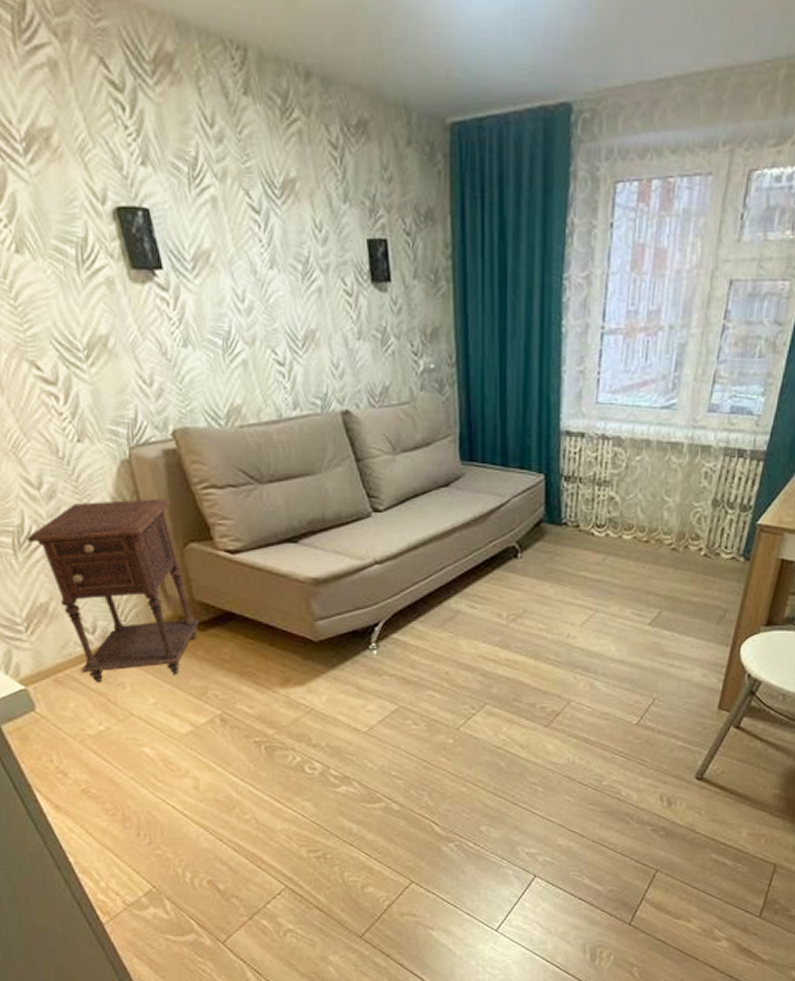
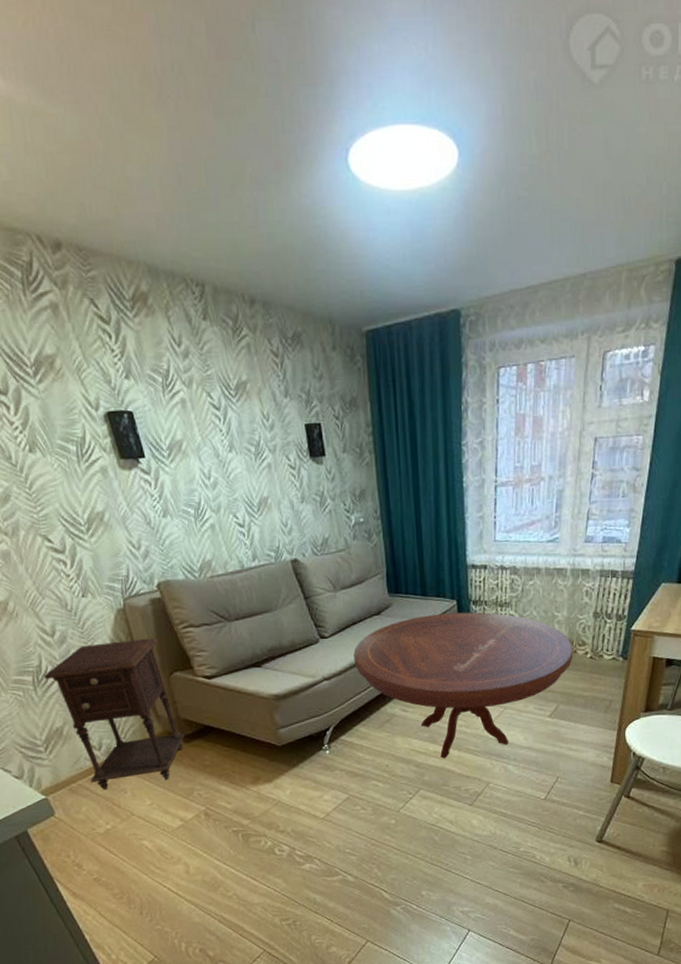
round table: none [413,489,685,668] -> present [353,612,574,759]

